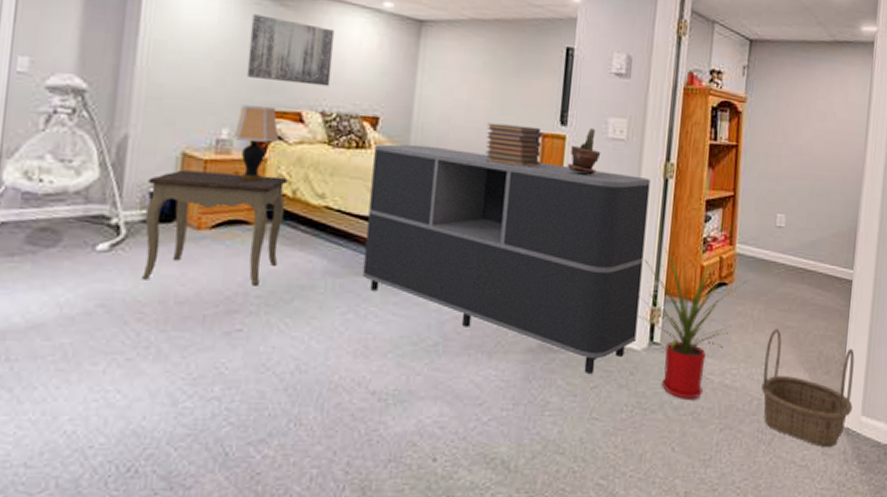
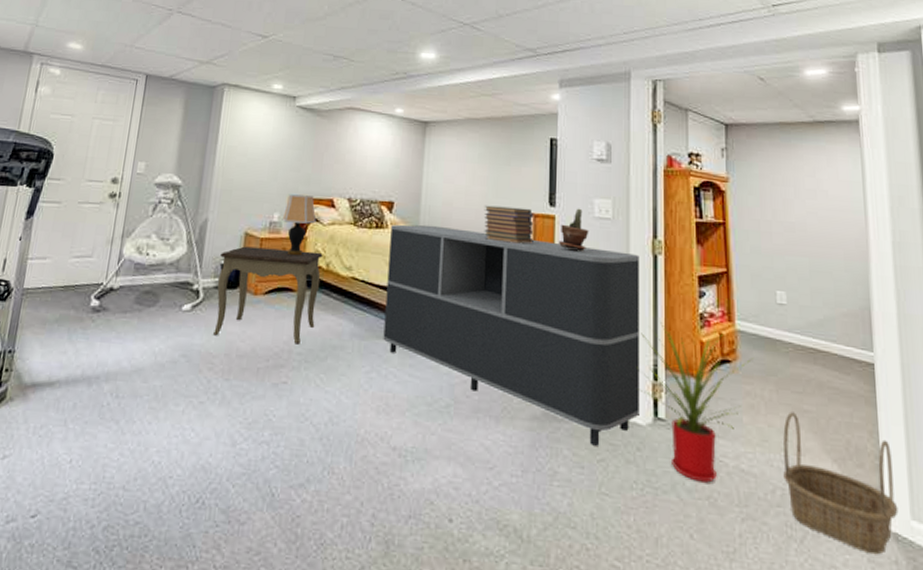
wall art: present [246,14,335,87] -> none [292,123,359,178]

